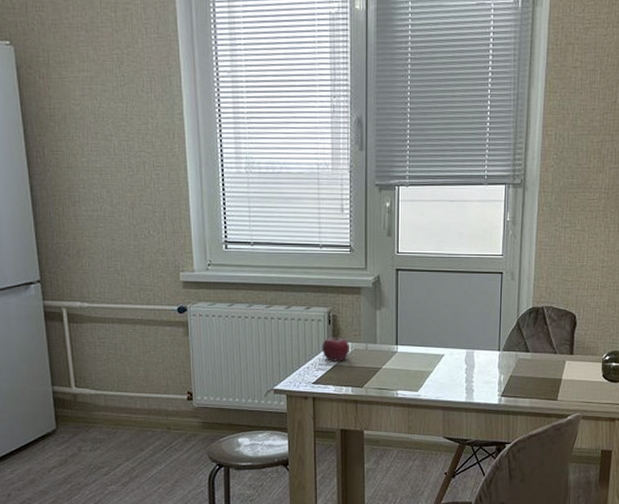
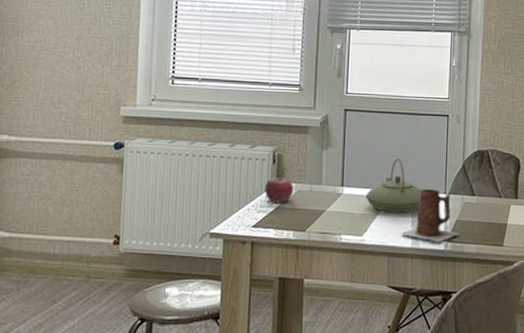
teapot: none [420,317,475,370] -> present [365,158,421,213]
mug: none [454,347,513,398] -> present [400,189,459,243]

